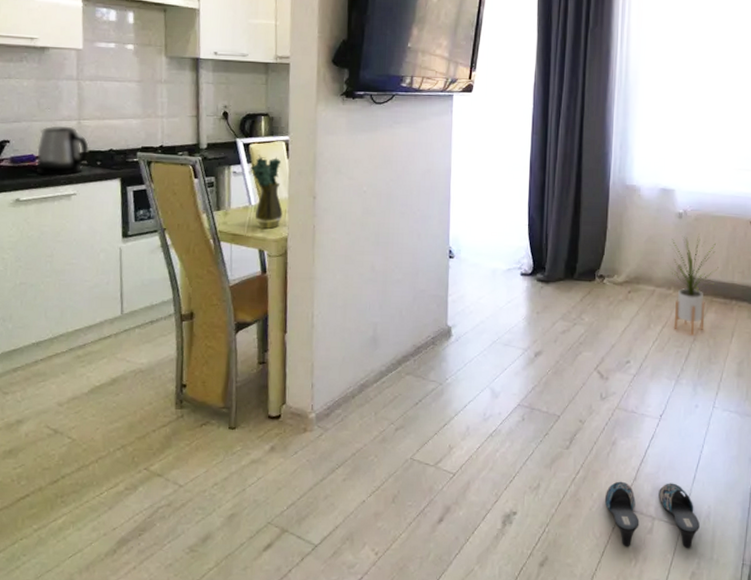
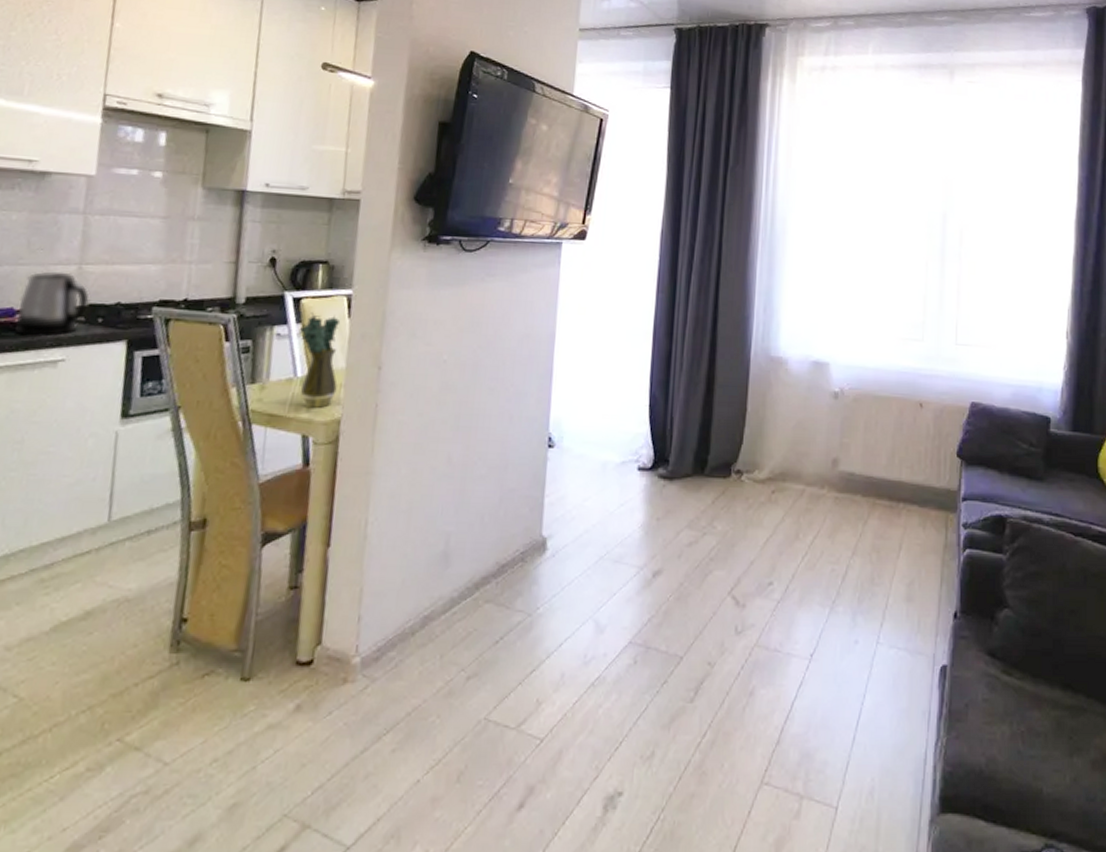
slippers: present [605,481,700,548] -> none [739,746,861,838]
house plant: present [669,234,719,336] -> none [823,418,882,549]

